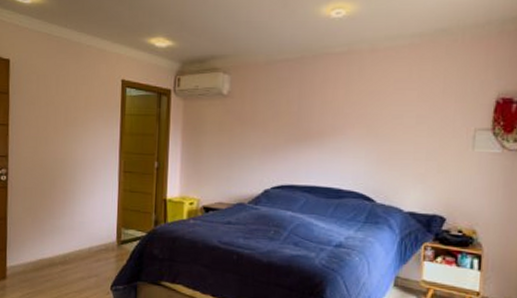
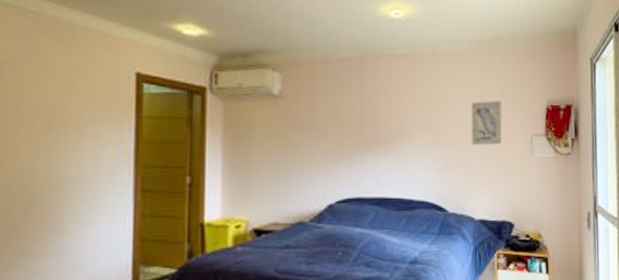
wall art: none [405,94,444,140] -> present [471,100,502,146]

